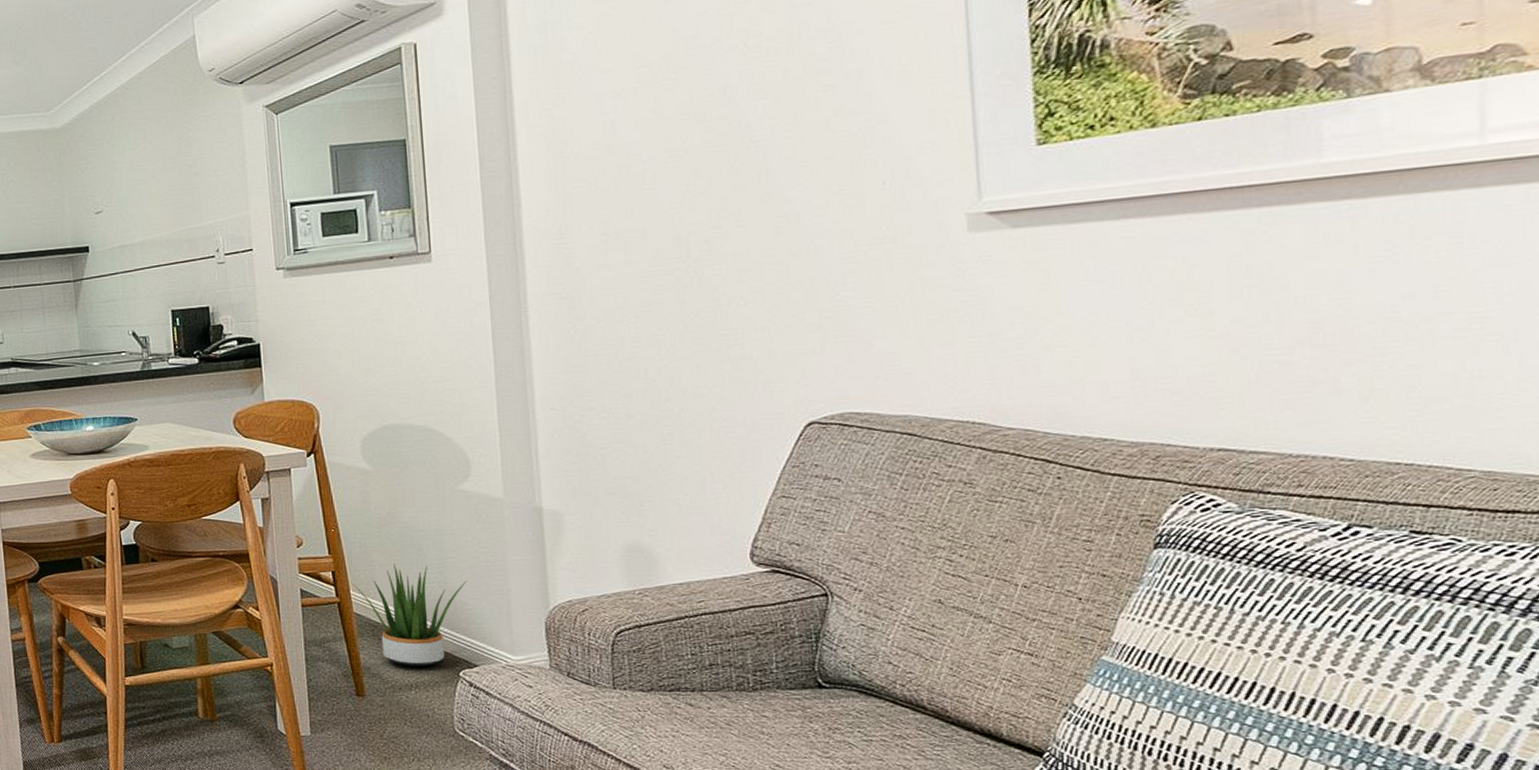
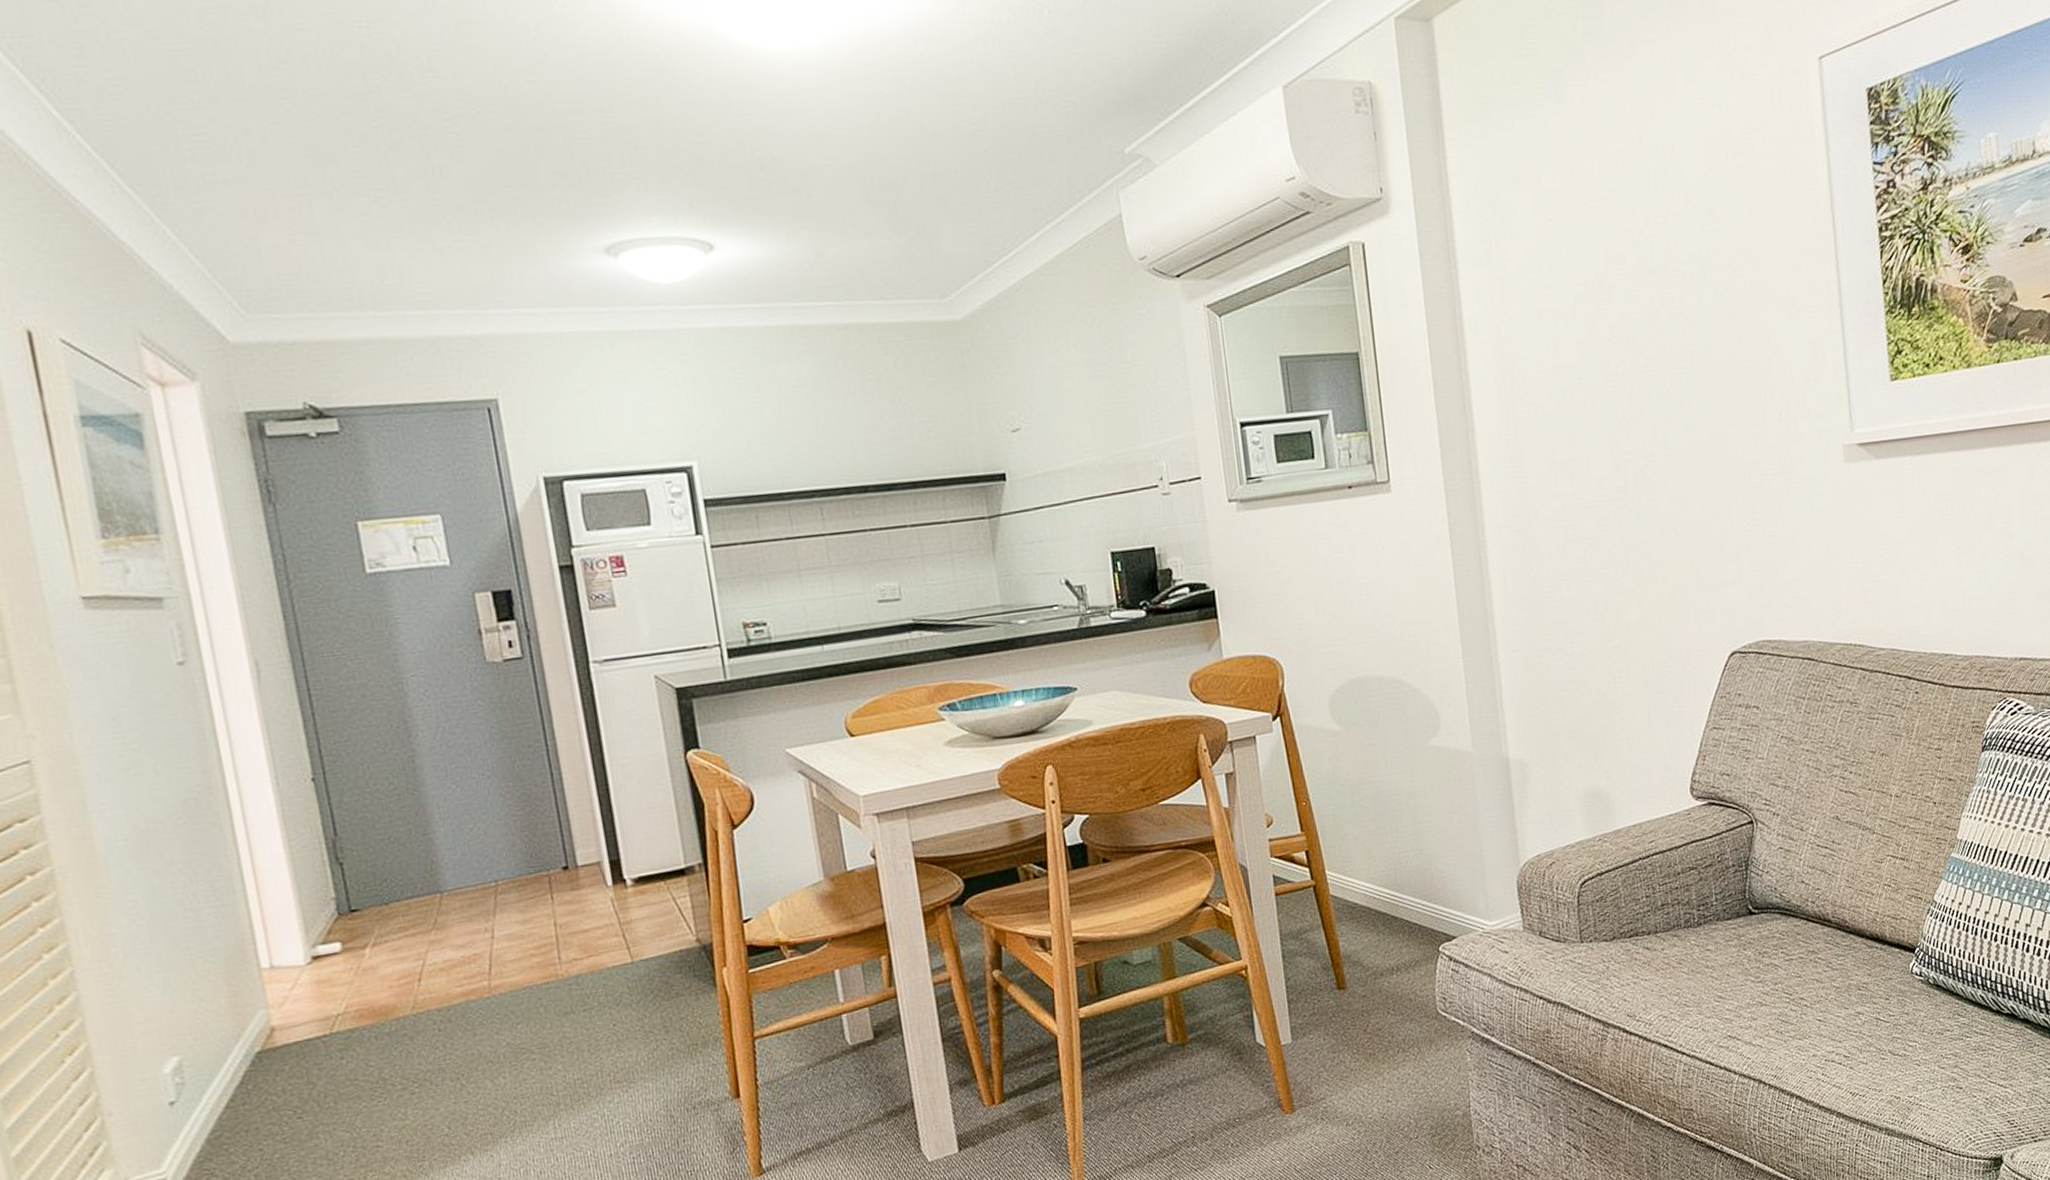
potted plant: present [351,564,468,667] -> none [1326,834,1442,949]

